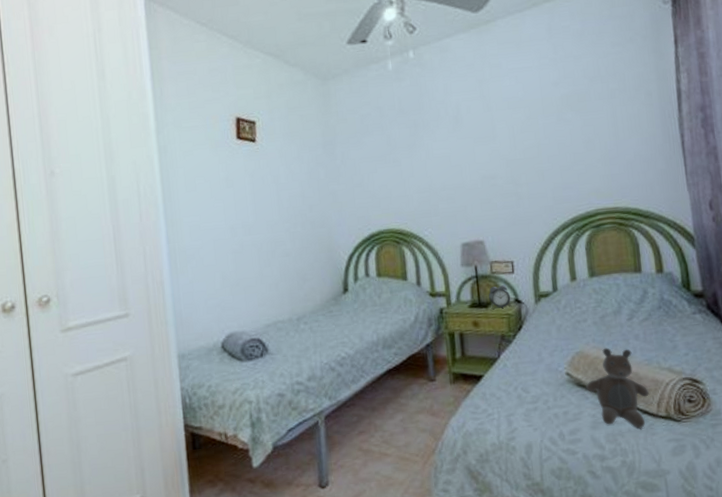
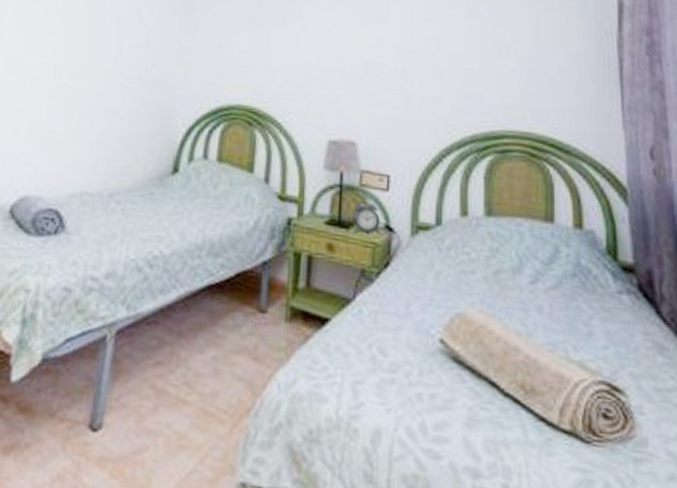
stuffed animal: present [586,348,649,428] -> none [465,315,549,442]

